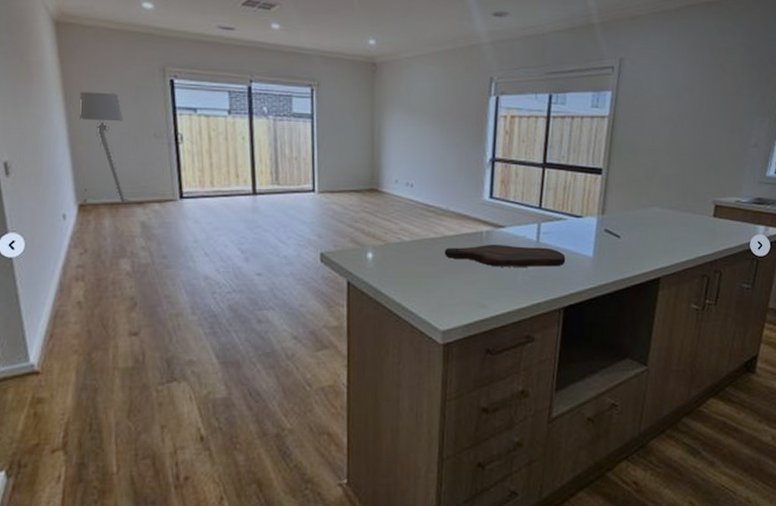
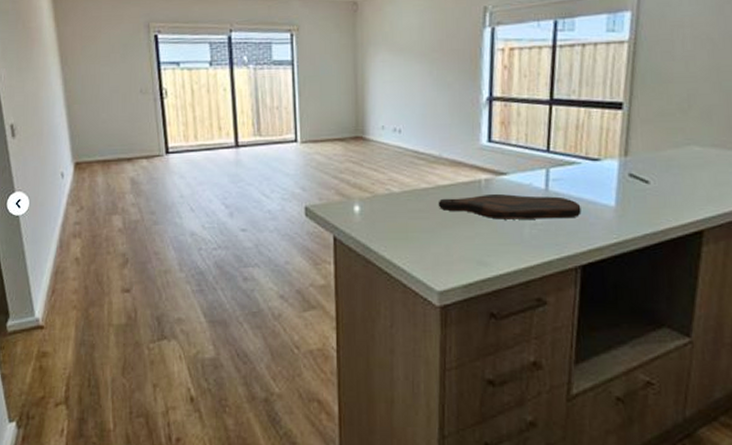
floor lamp: present [79,92,129,203] -> none [74,52,119,161]

